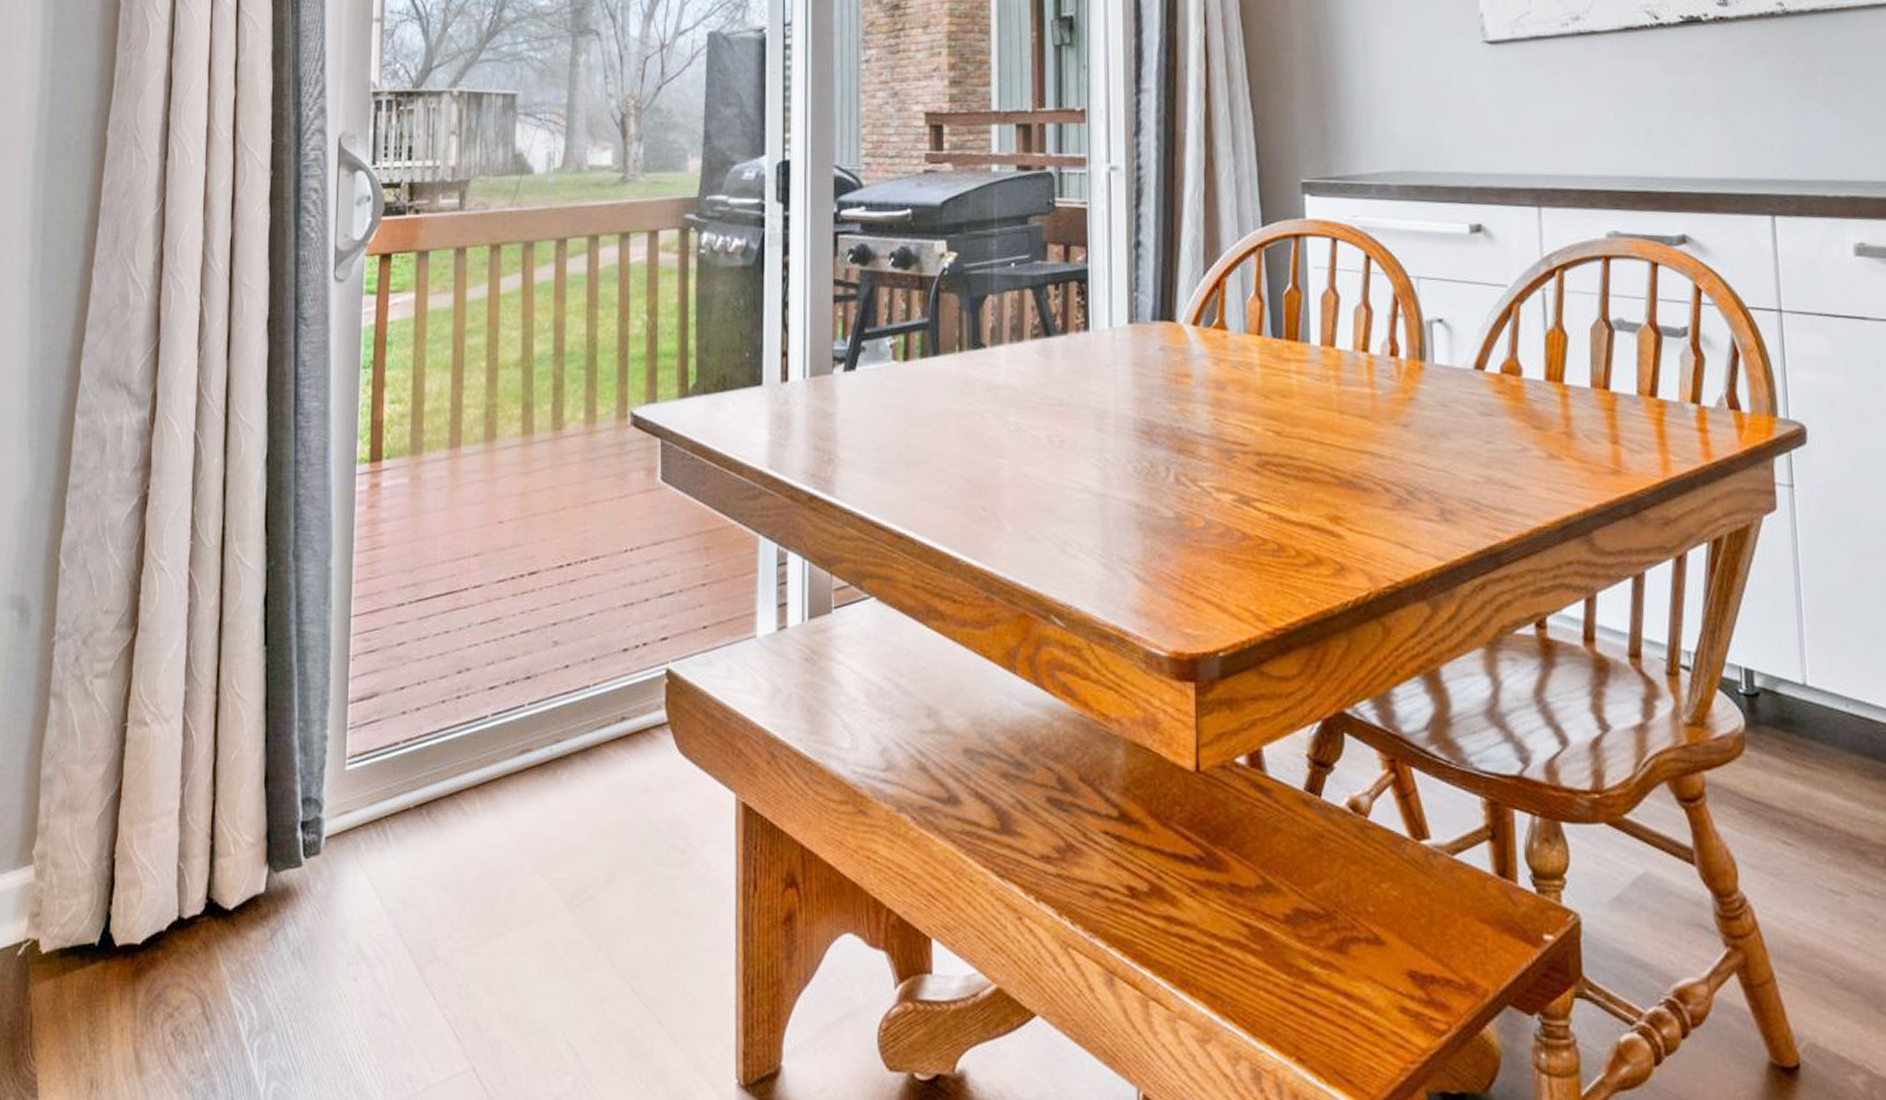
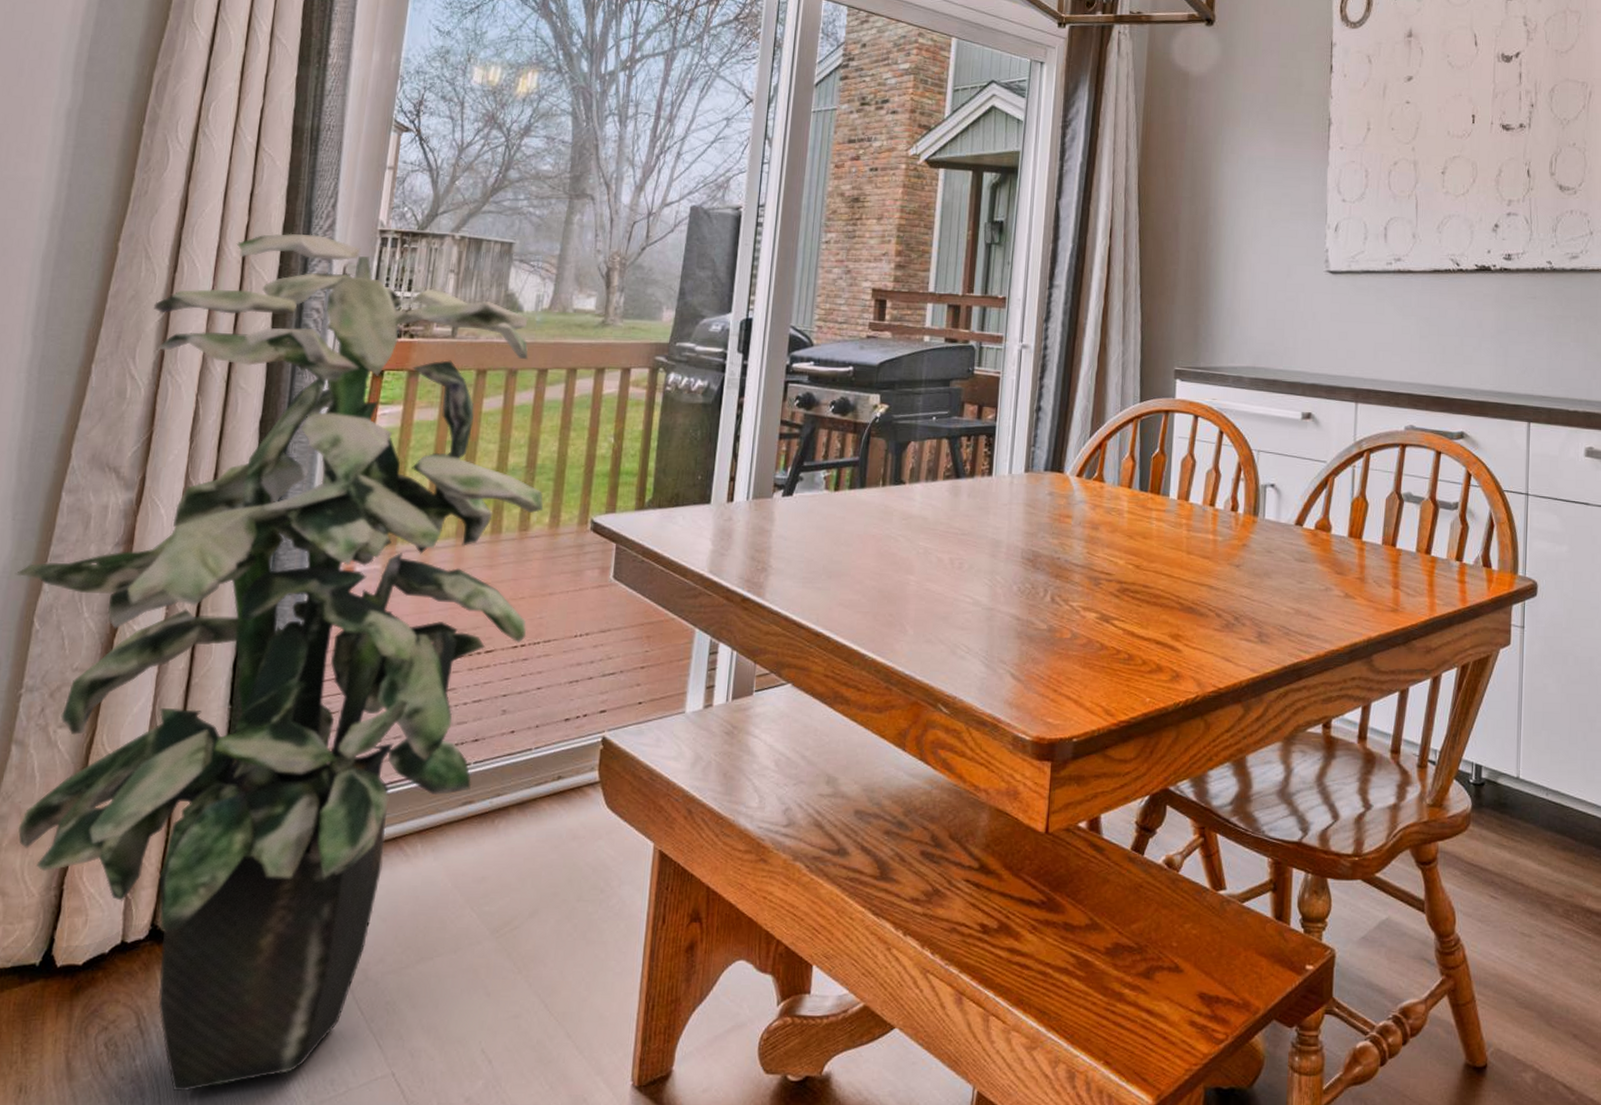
indoor plant: none [37,103,577,1088] -> present [15,233,544,1092]

